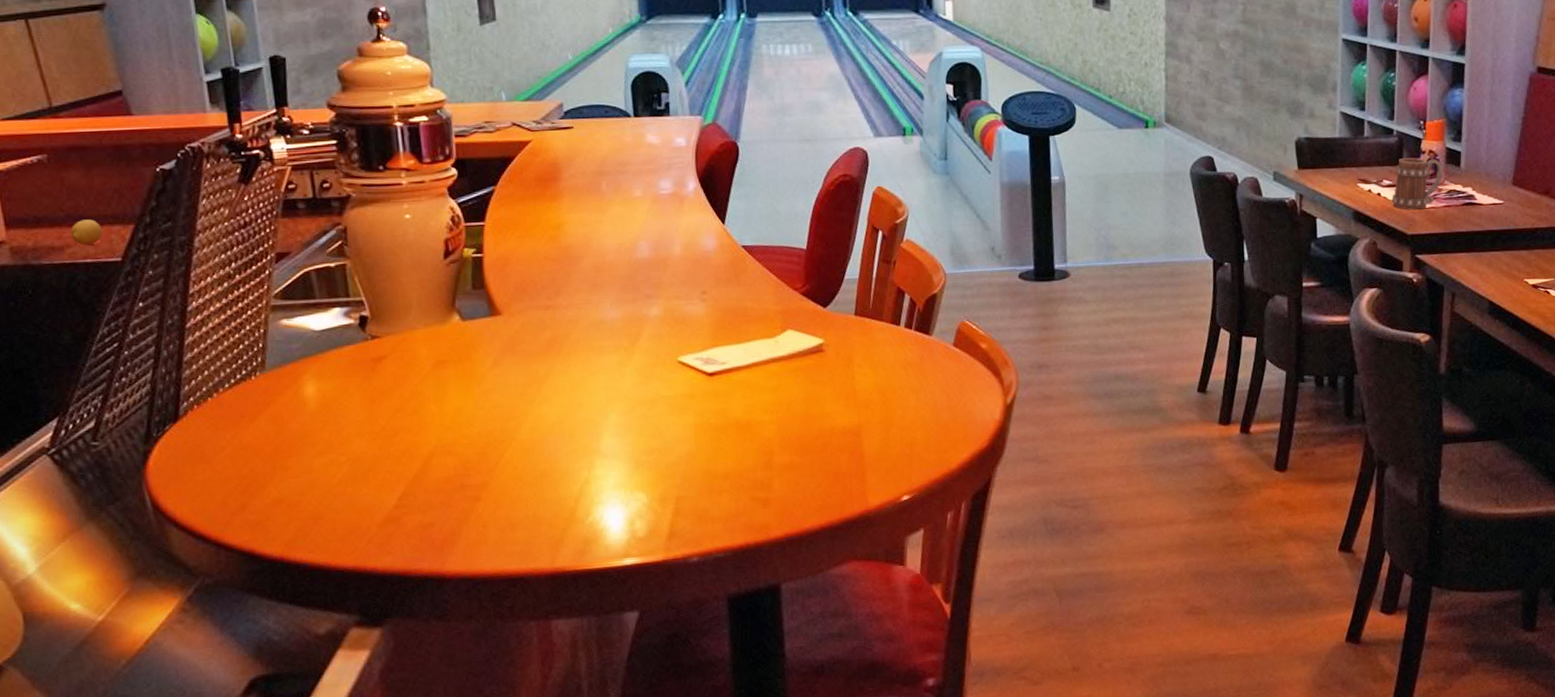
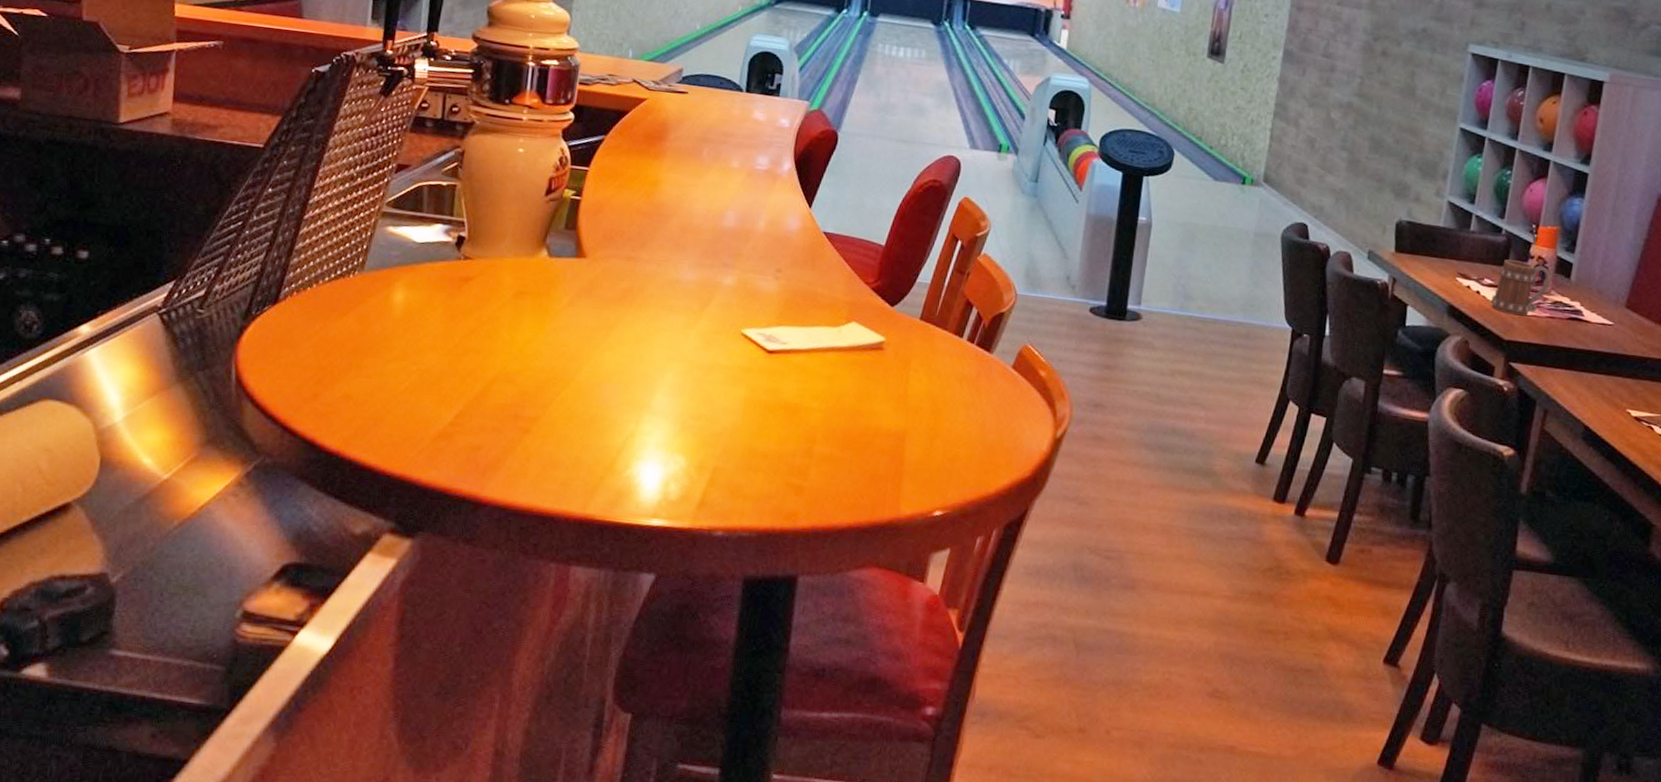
lemon: present [70,219,103,246] -> none [225,104,254,129]

